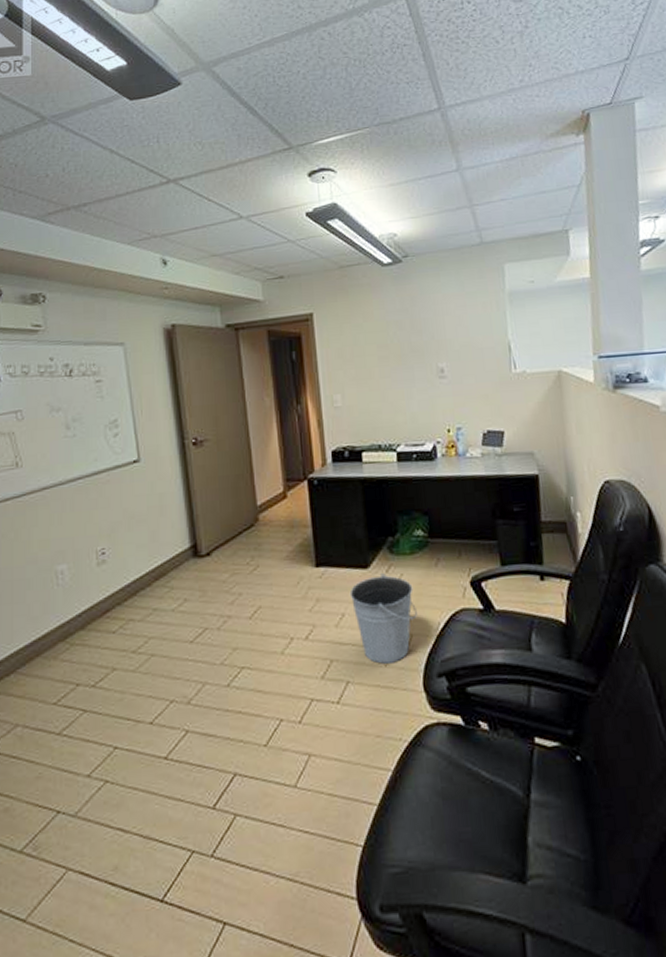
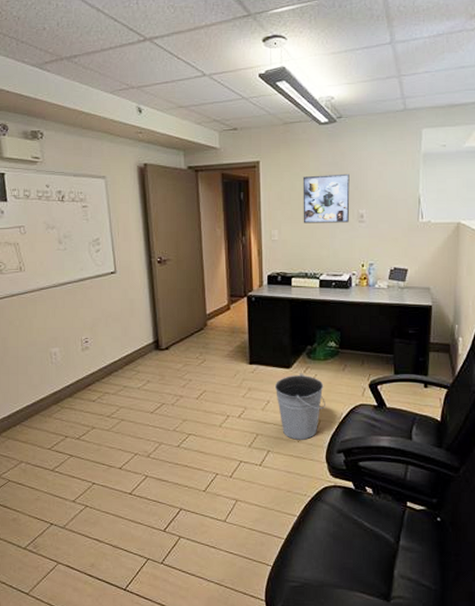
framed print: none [366,321,427,384] -> present [302,173,350,223]

